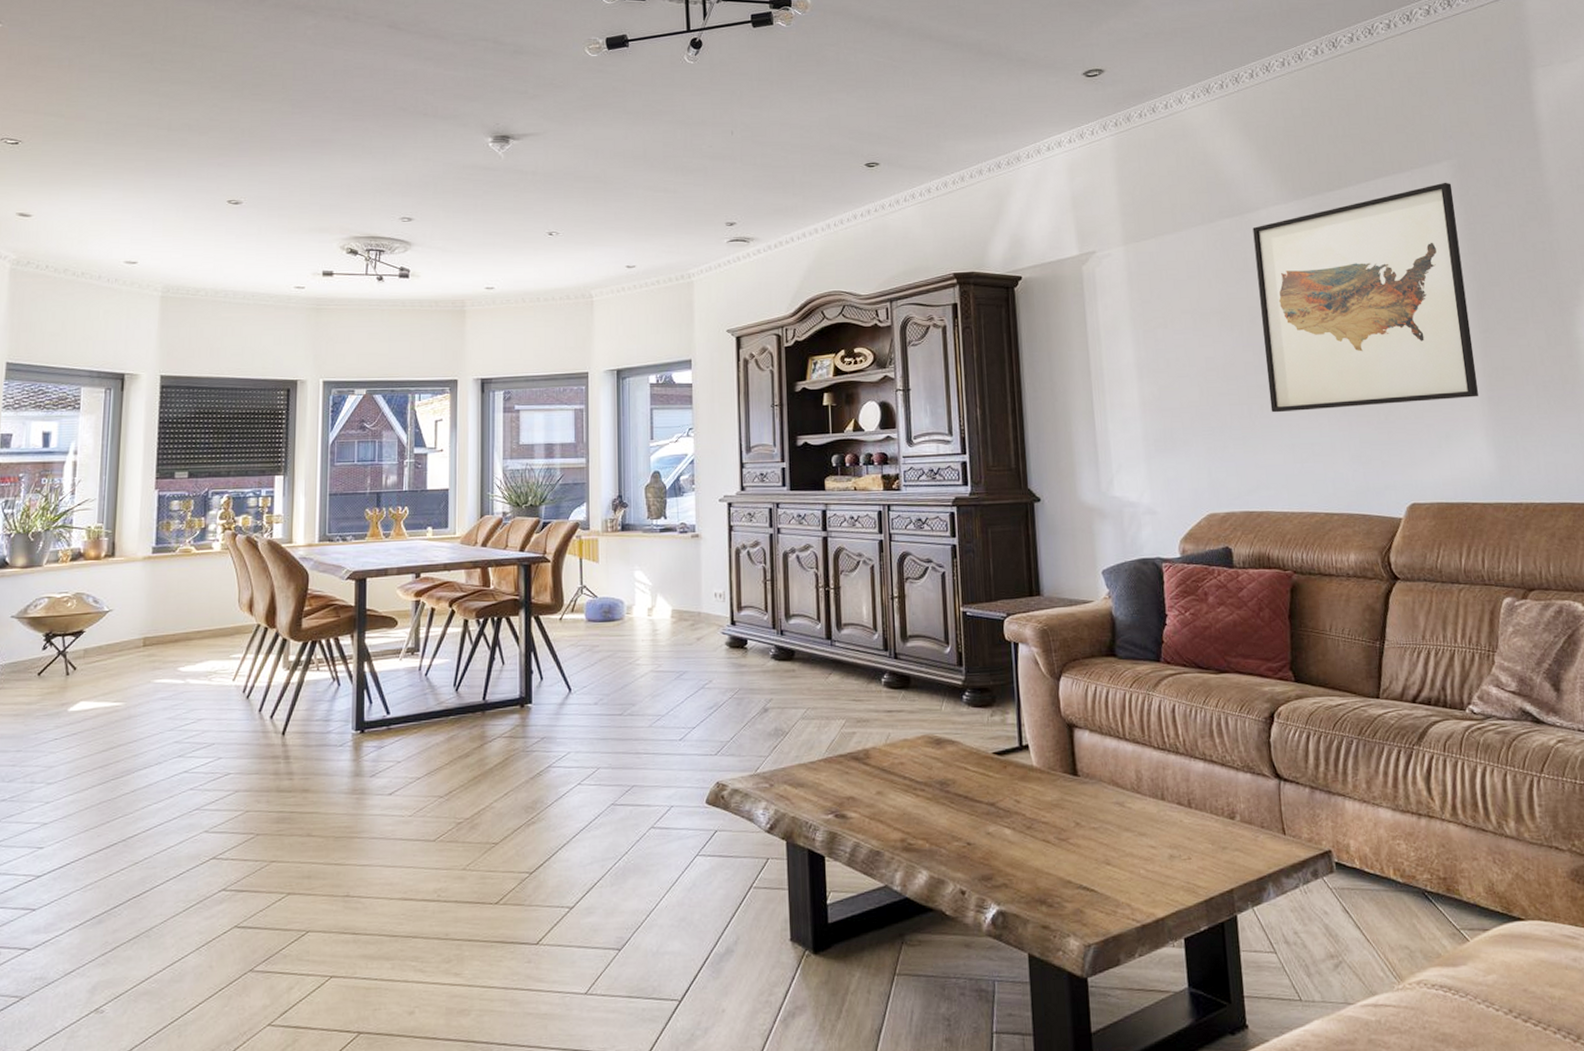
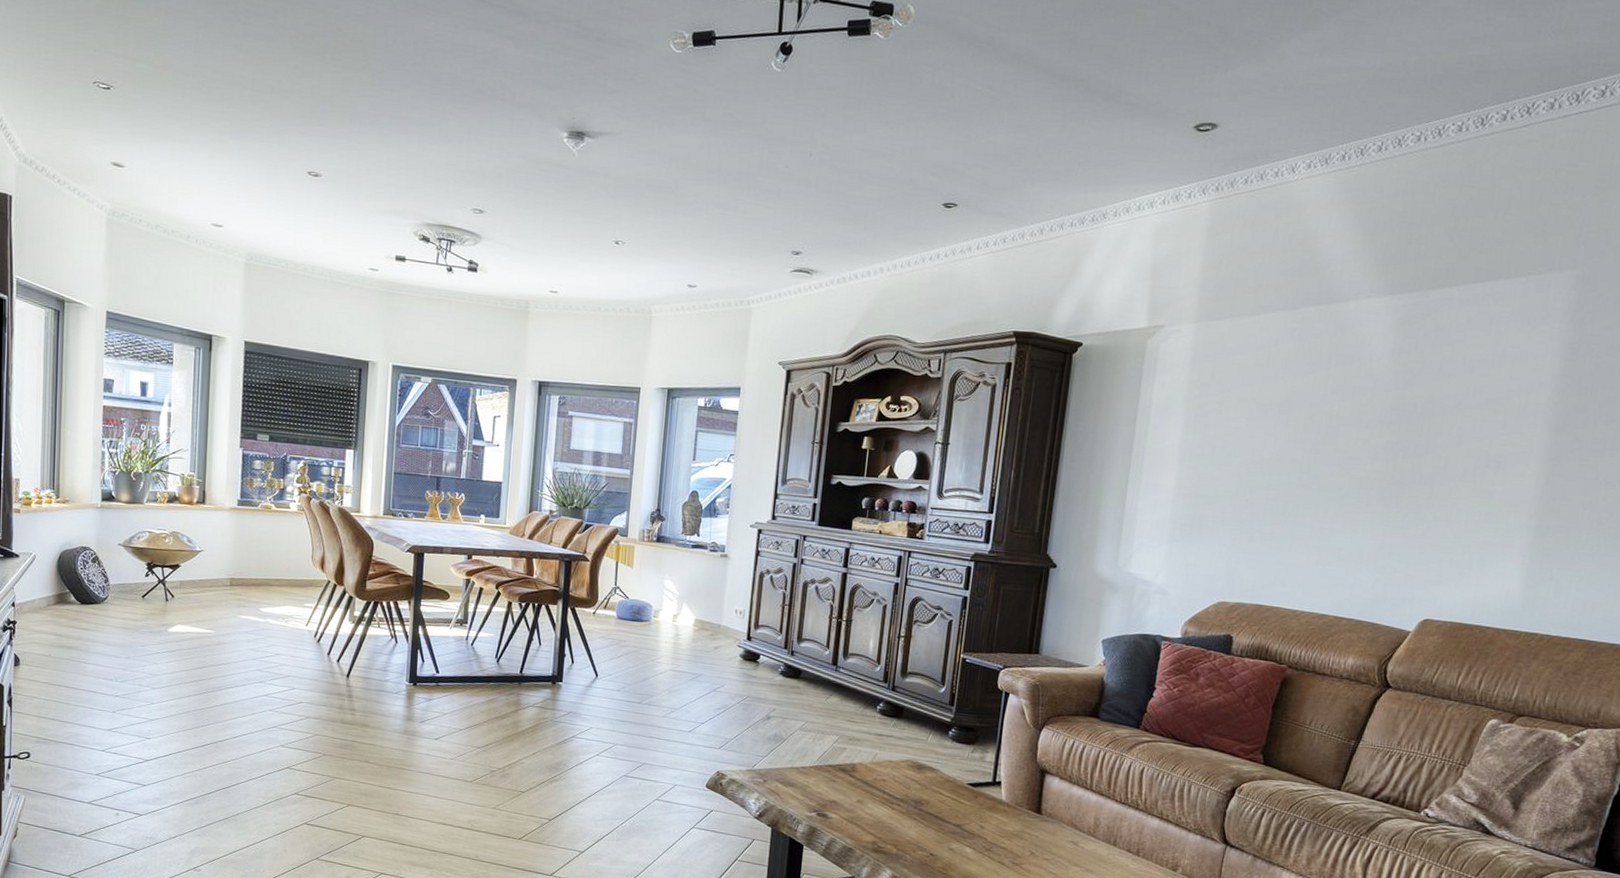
wall art: present [1252,182,1479,413] -> none [1306,293,1568,525]

